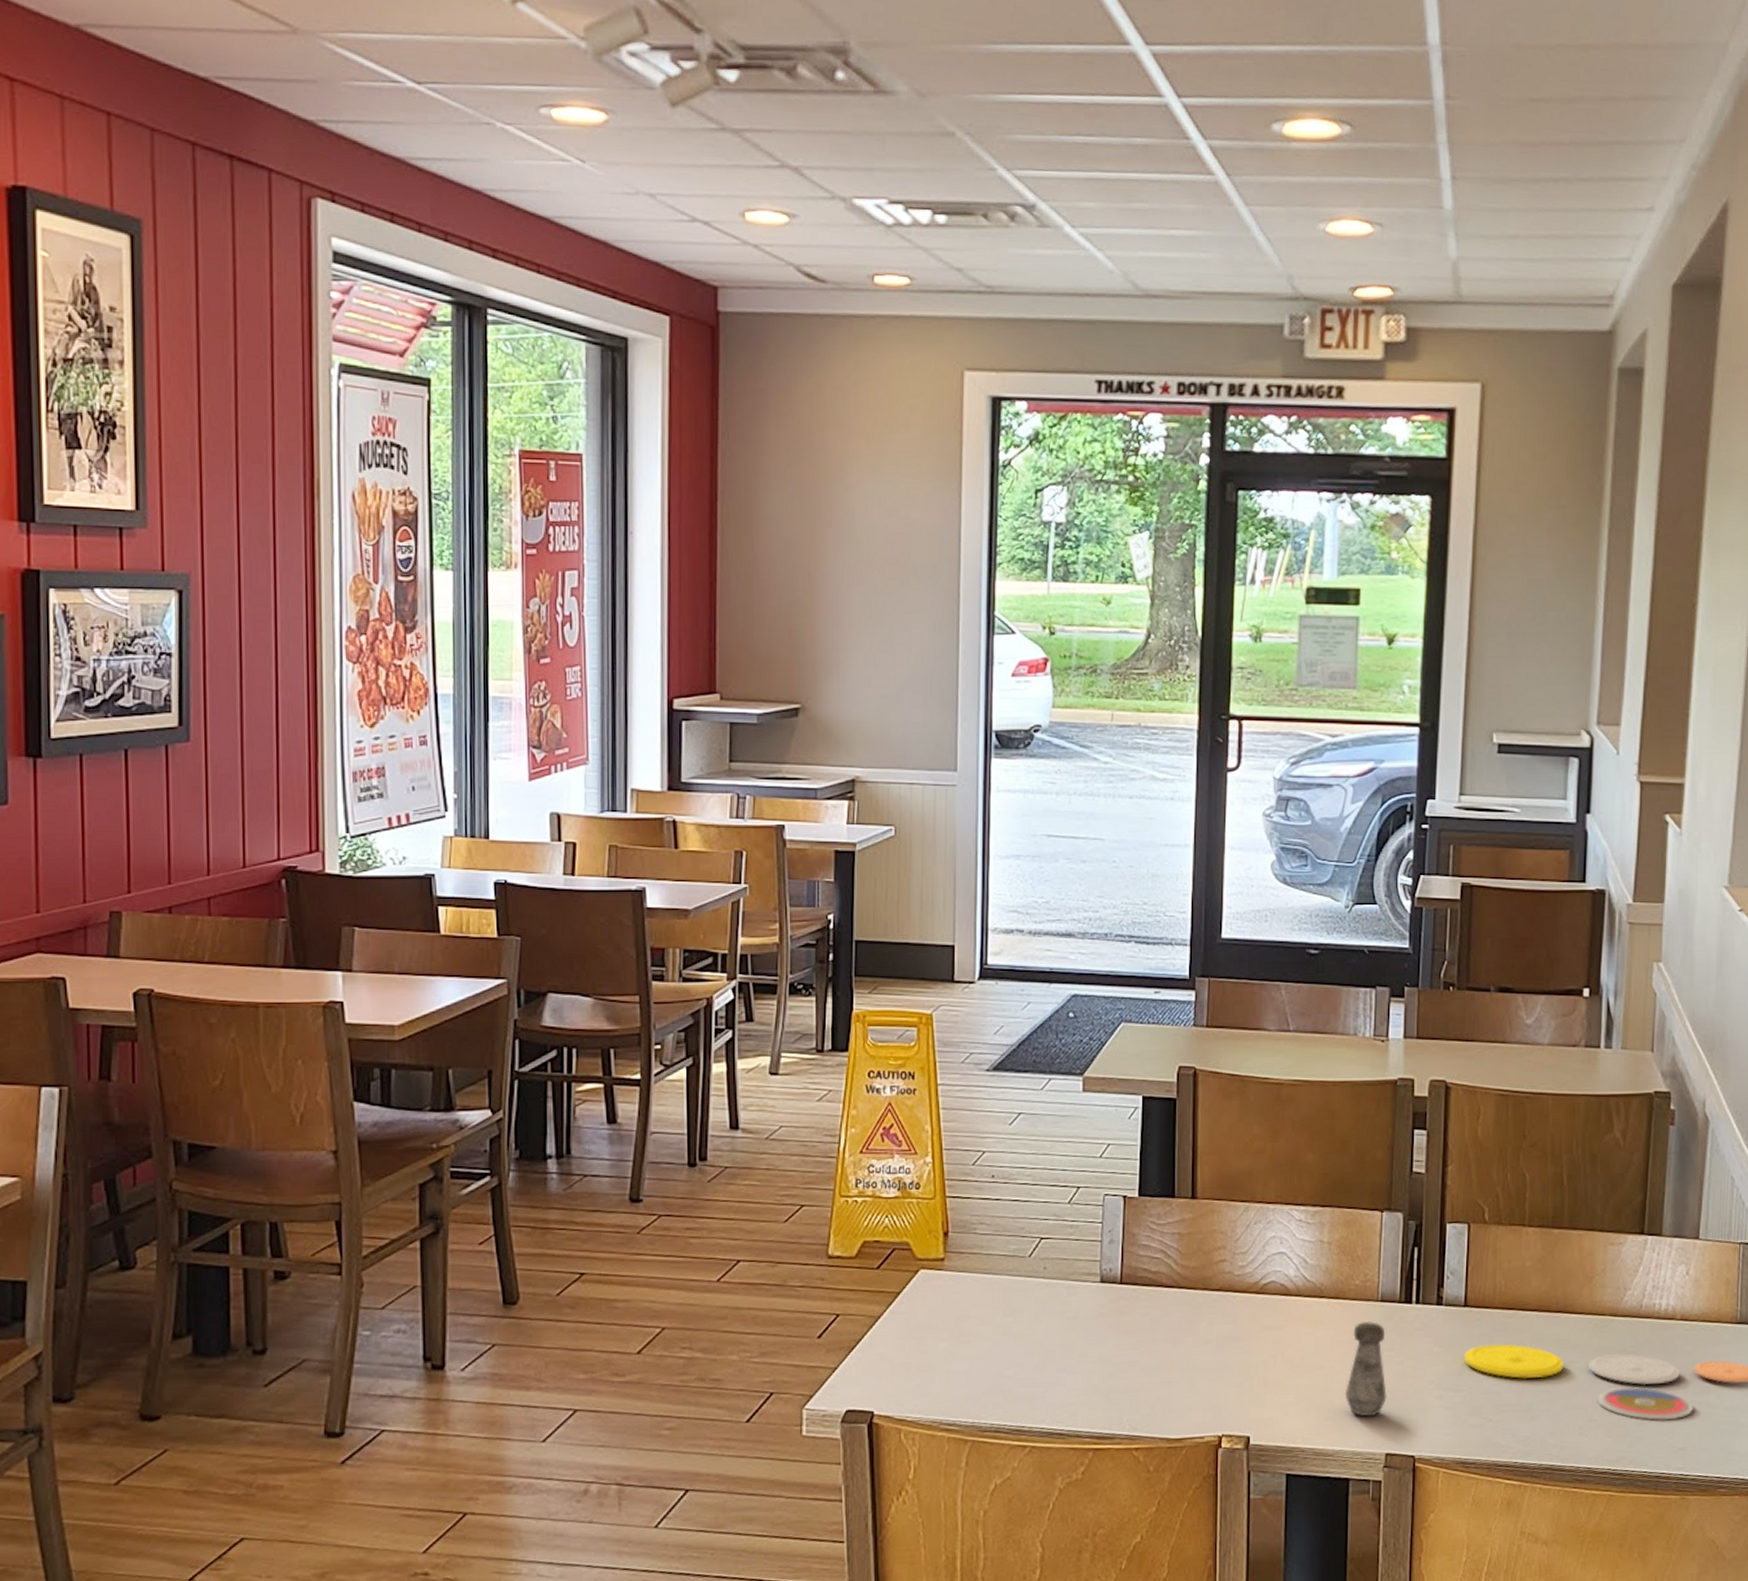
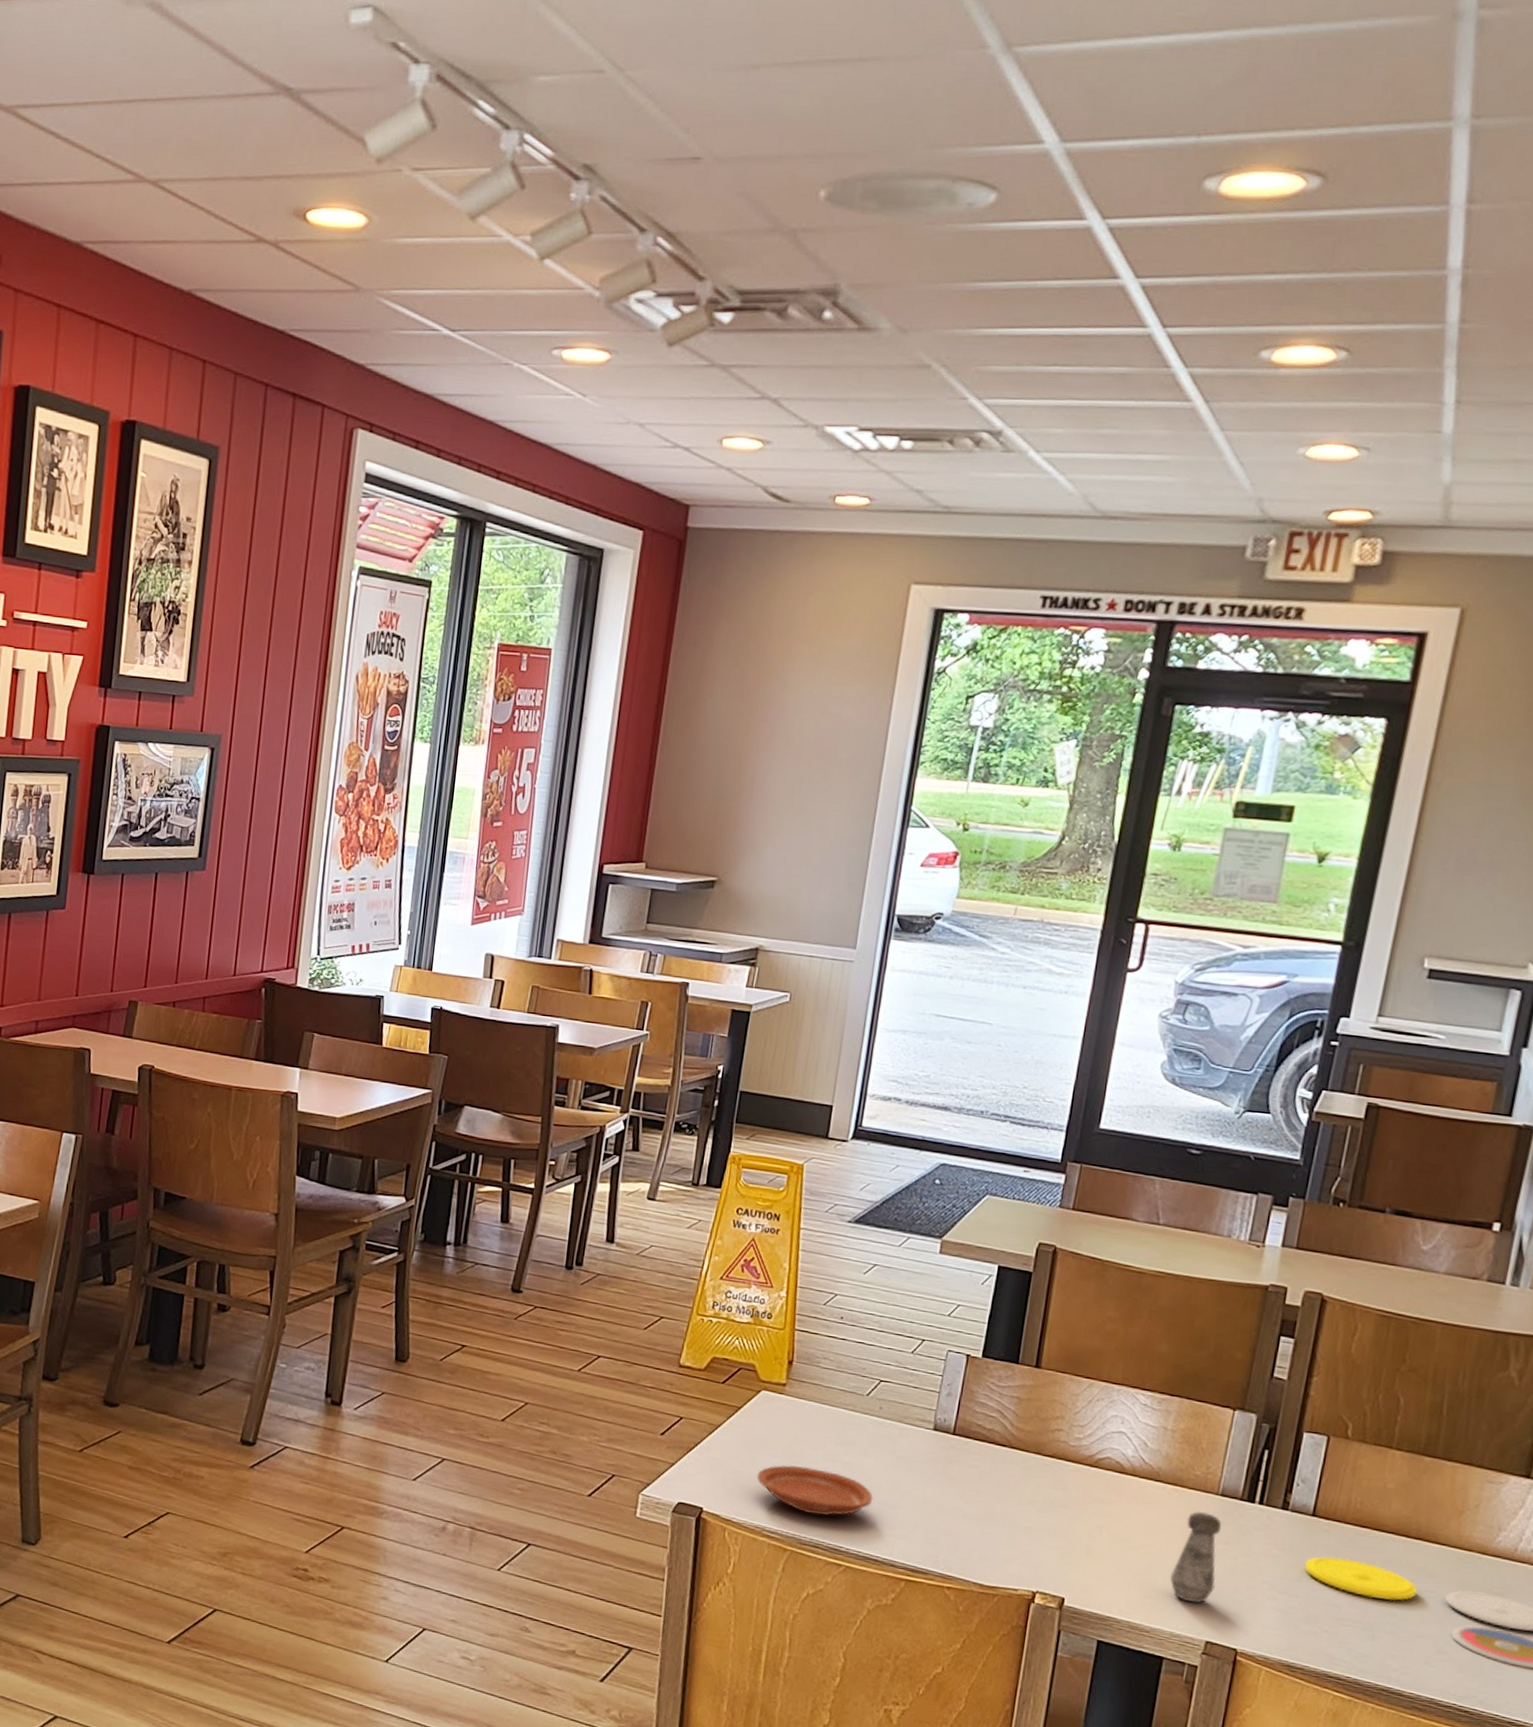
plate: none [926,1345,1049,1397] -> present [756,1464,873,1516]

